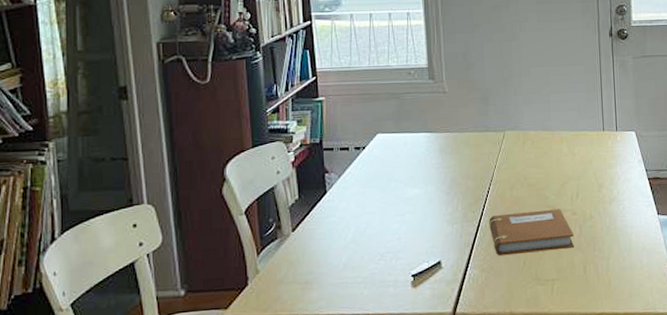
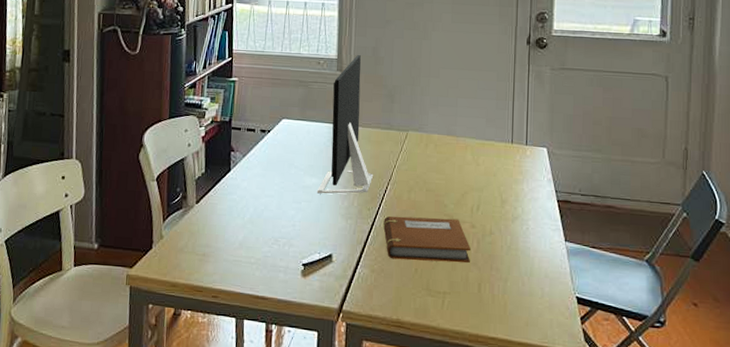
monitor: none [419,61,475,204] -> present [316,54,374,194]

